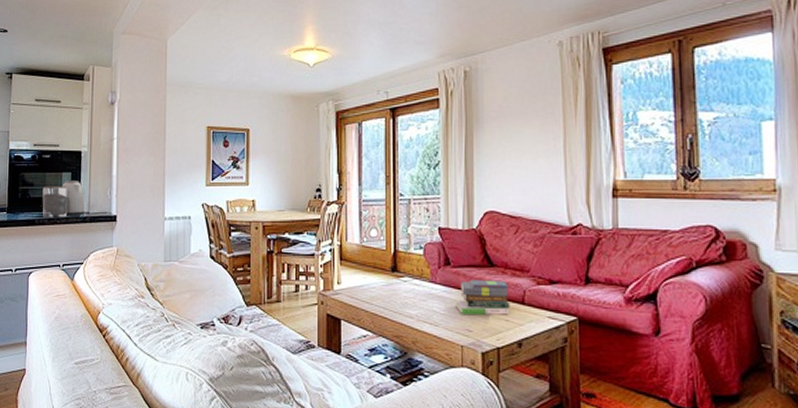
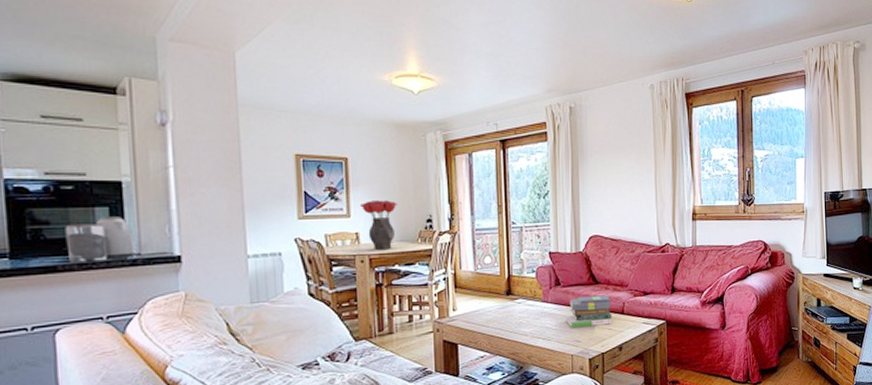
bouquet: none [257,169,290,218] -> present [359,200,398,251]

